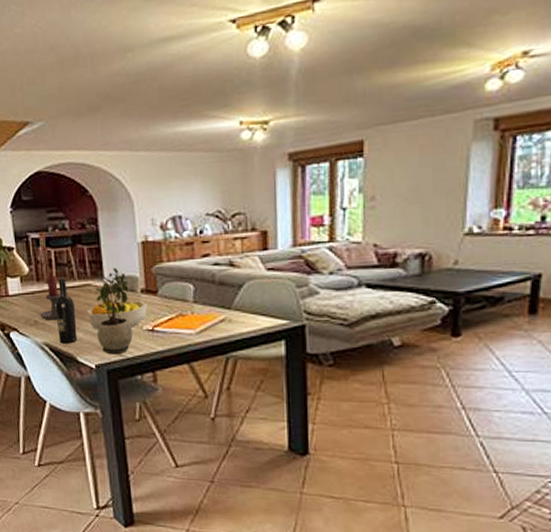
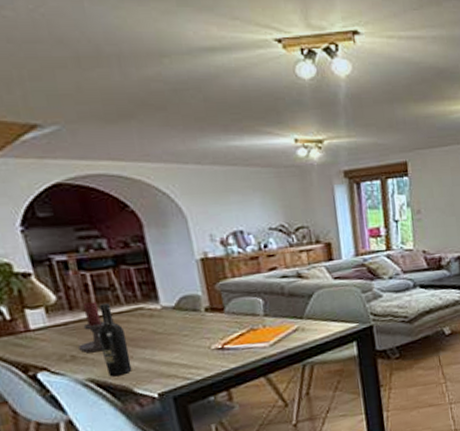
fruit bowl: present [87,301,148,329] -> none [141,319,215,356]
potted plant: present [95,267,133,355] -> none [149,287,201,380]

